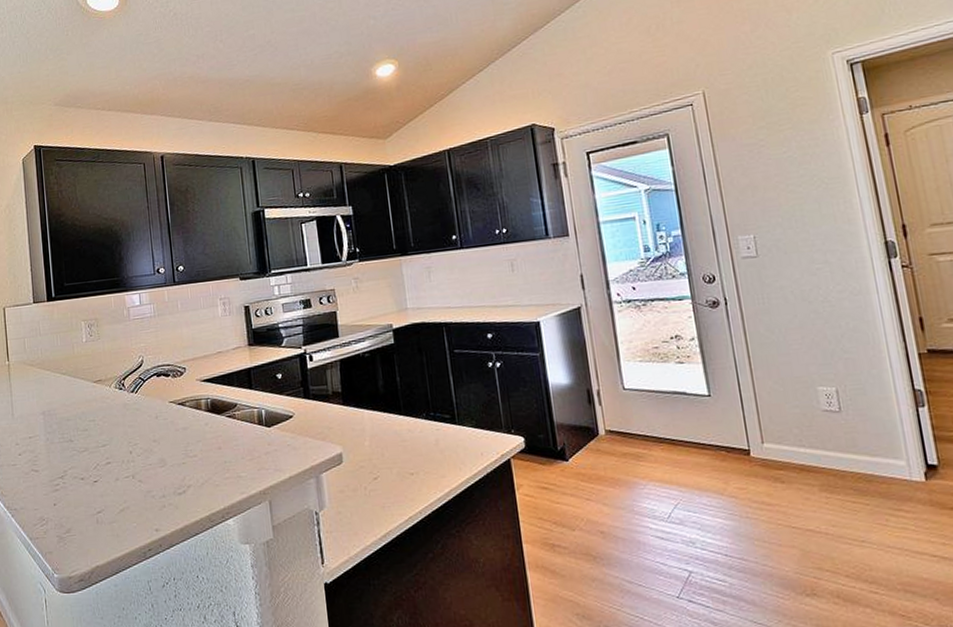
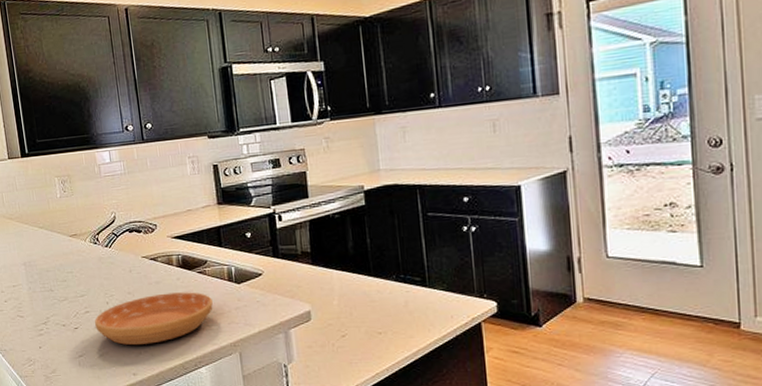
saucer: none [115,437,242,498] -> present [94,292,213,346]

